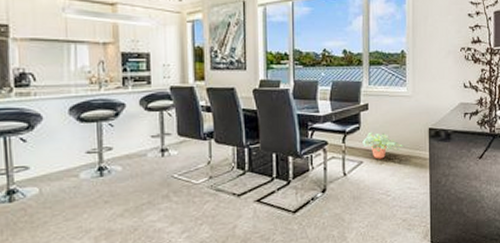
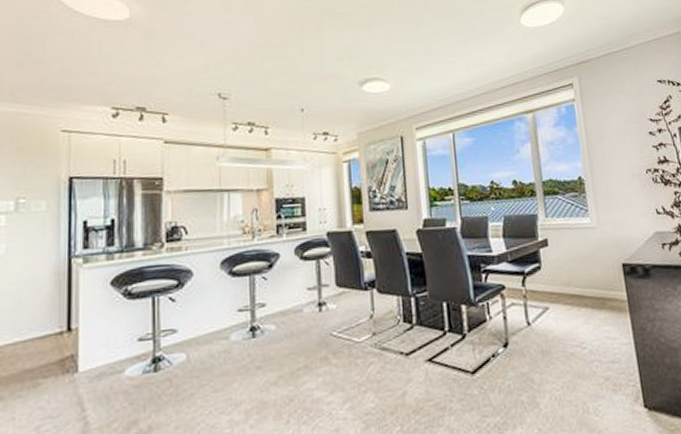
potted plant: present [362,131,403,159] -> none [545,271,594,304]

